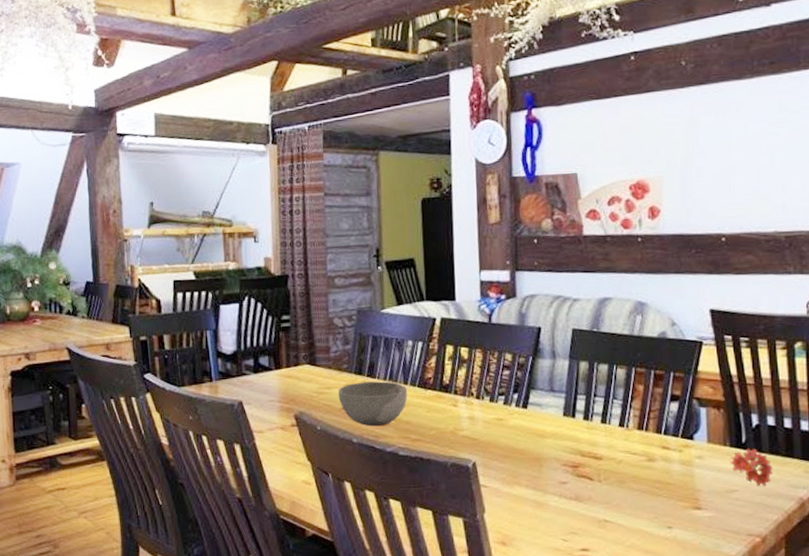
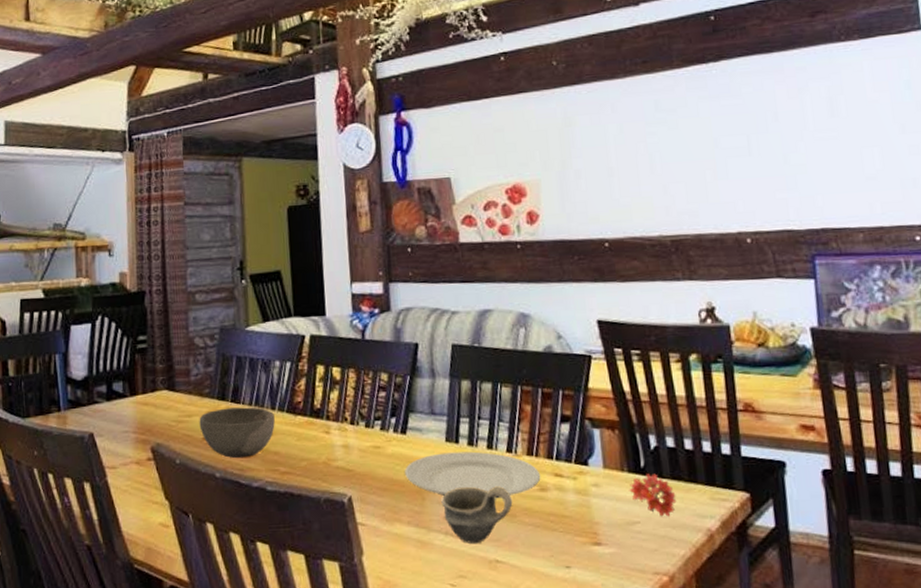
plate: none [525,425,649,467] -> present [405,451,541,499]
cup: none [557,455,622,506] -> present [441,486,513,545]

